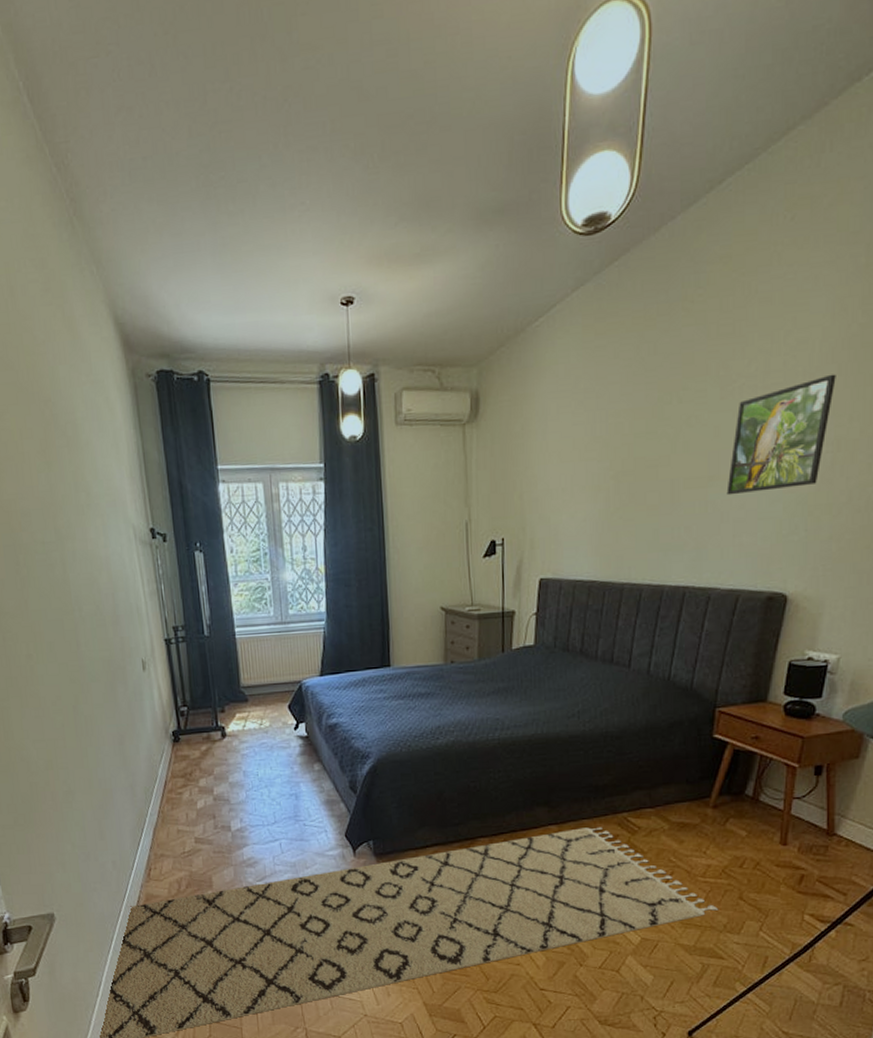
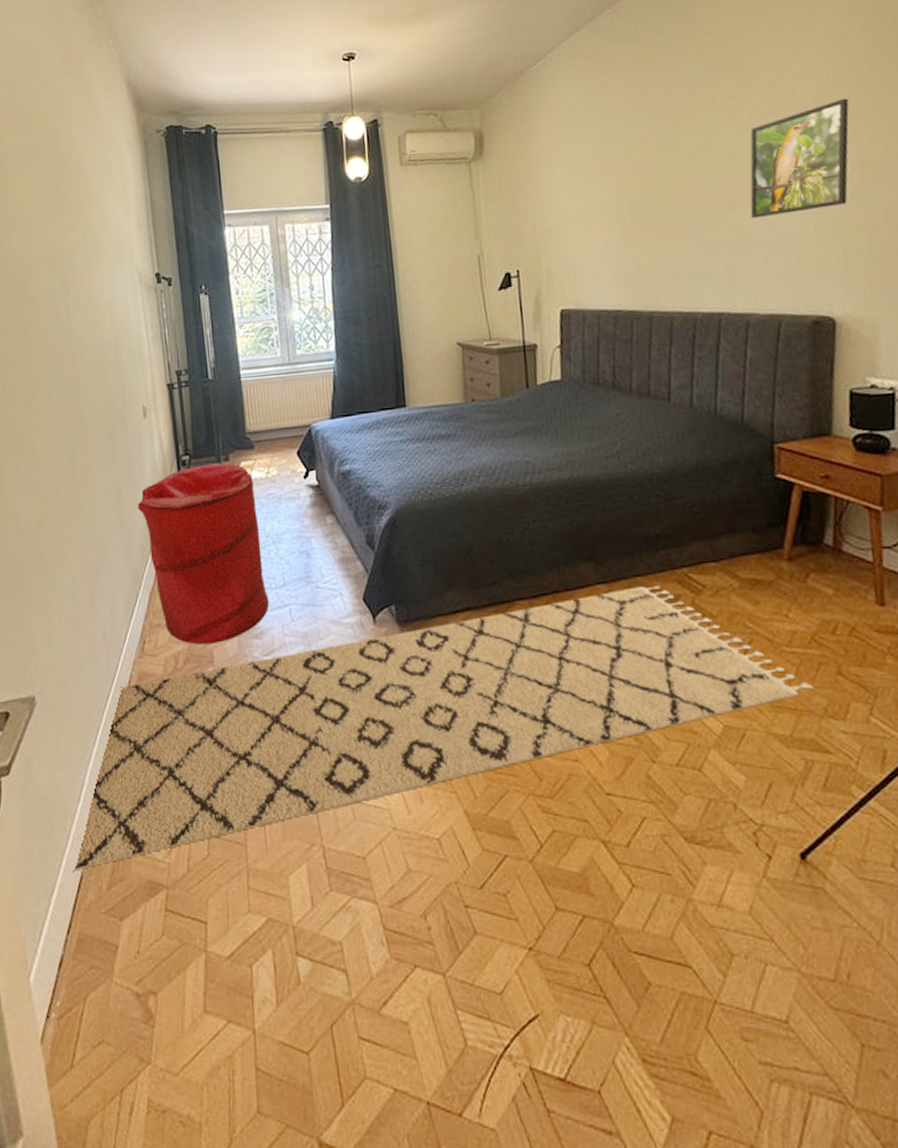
laundry hamper: none [140,714,262,872] -> present [137,462,270,645]

